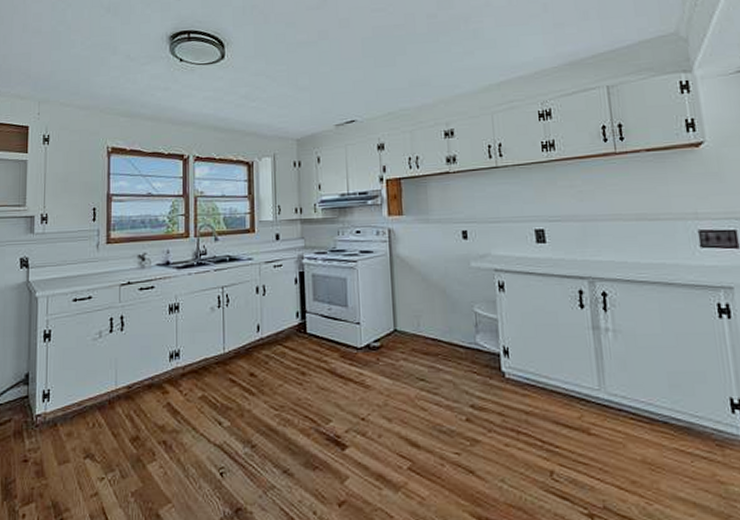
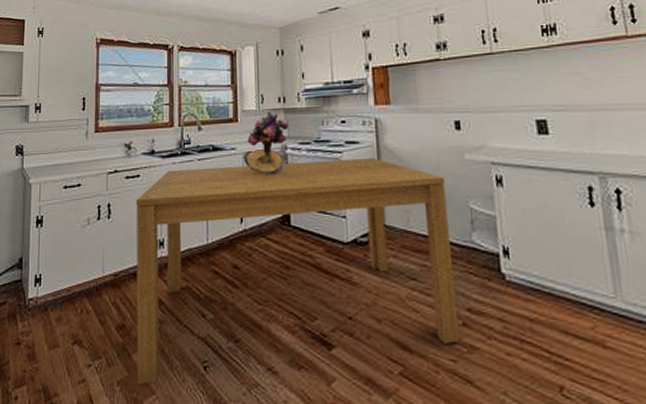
dining table: none [150,265,463,494] -> present [135,157,459,385]
bouquet: none [259,222,306,285] -> present [242,112,289,176]

